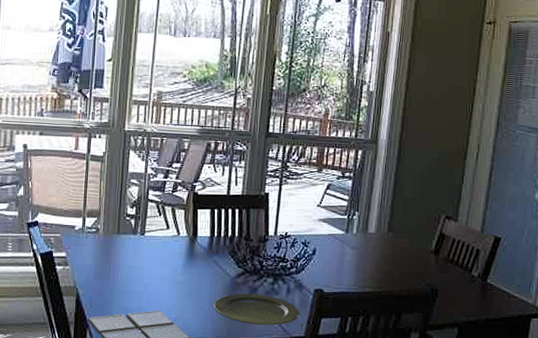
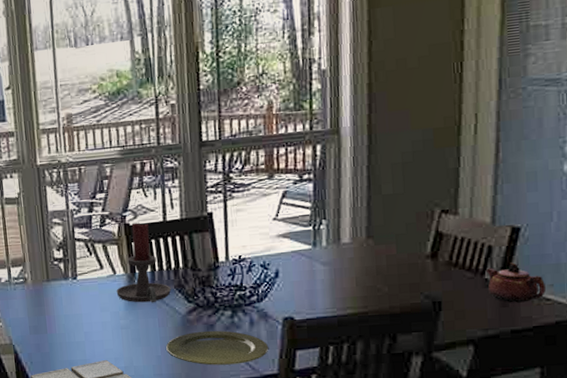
candle holder: none [177,193,225,264] -> present [116,223,171,303]
teapot: none [473,264,514,298] -> present [486,262,546,303]

